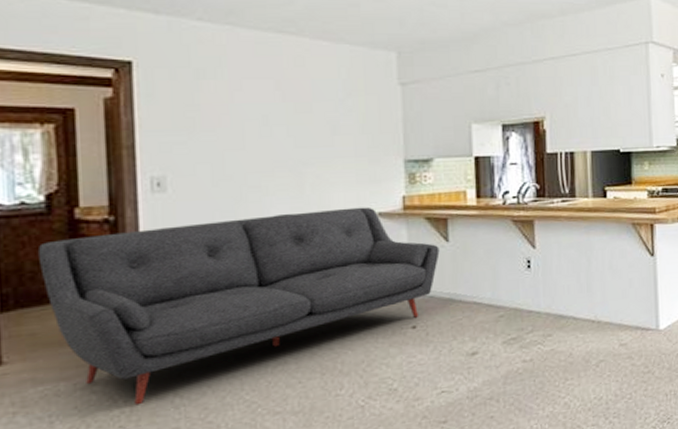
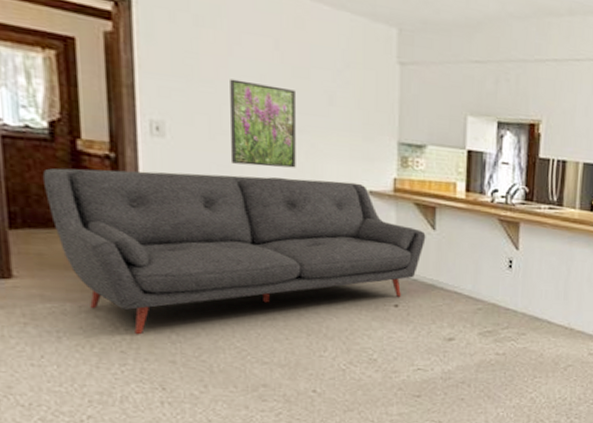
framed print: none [232,124,302,207] -> present [230,79,296,168]

